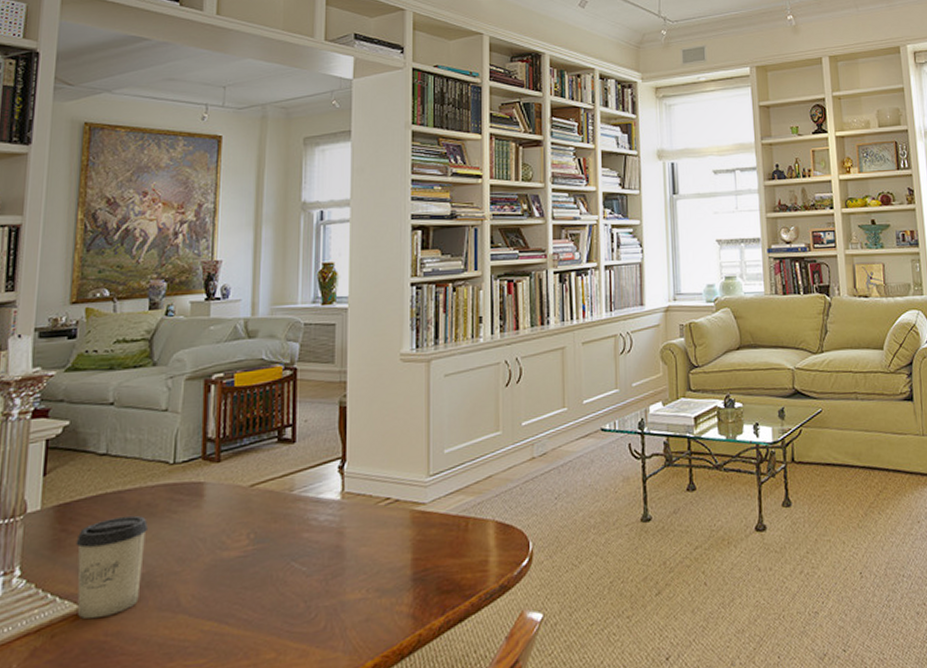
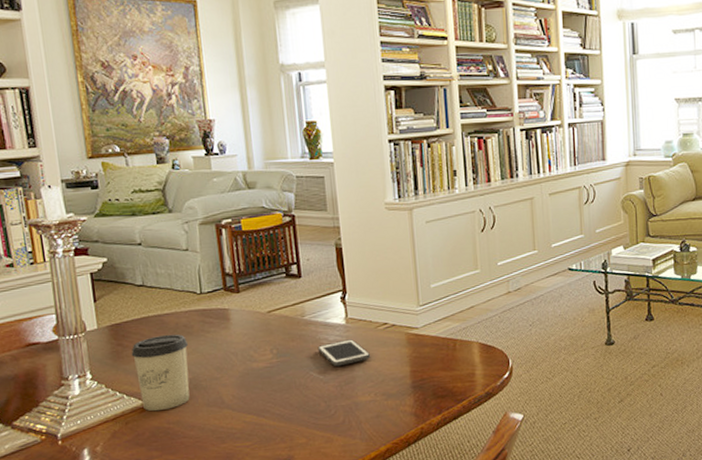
cell phone: none [304,519,367,555] -> present [317,339,371,367]

